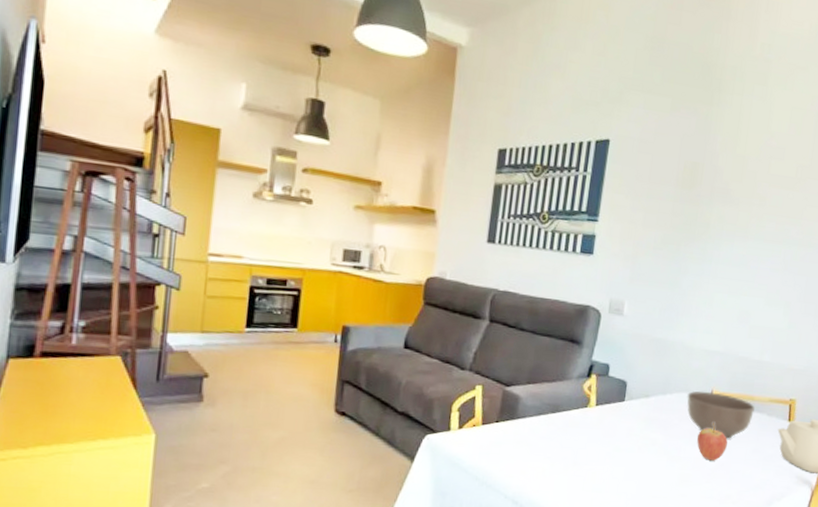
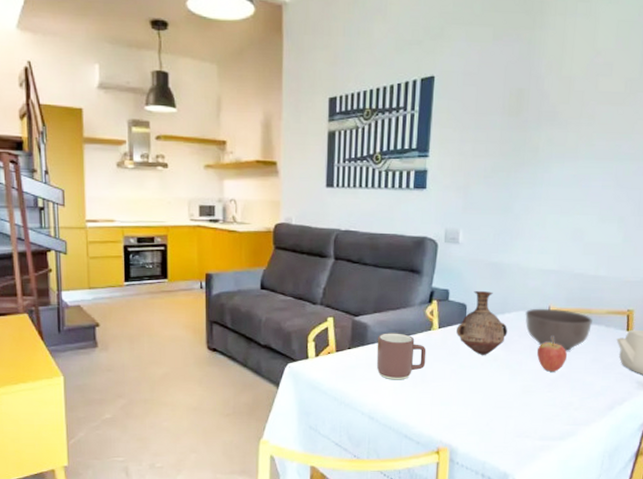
mug: none [525,407,581,461] -> present [376,333,427,380]
vase: none [614,367,668,438] -> present [456,290,507,355]

